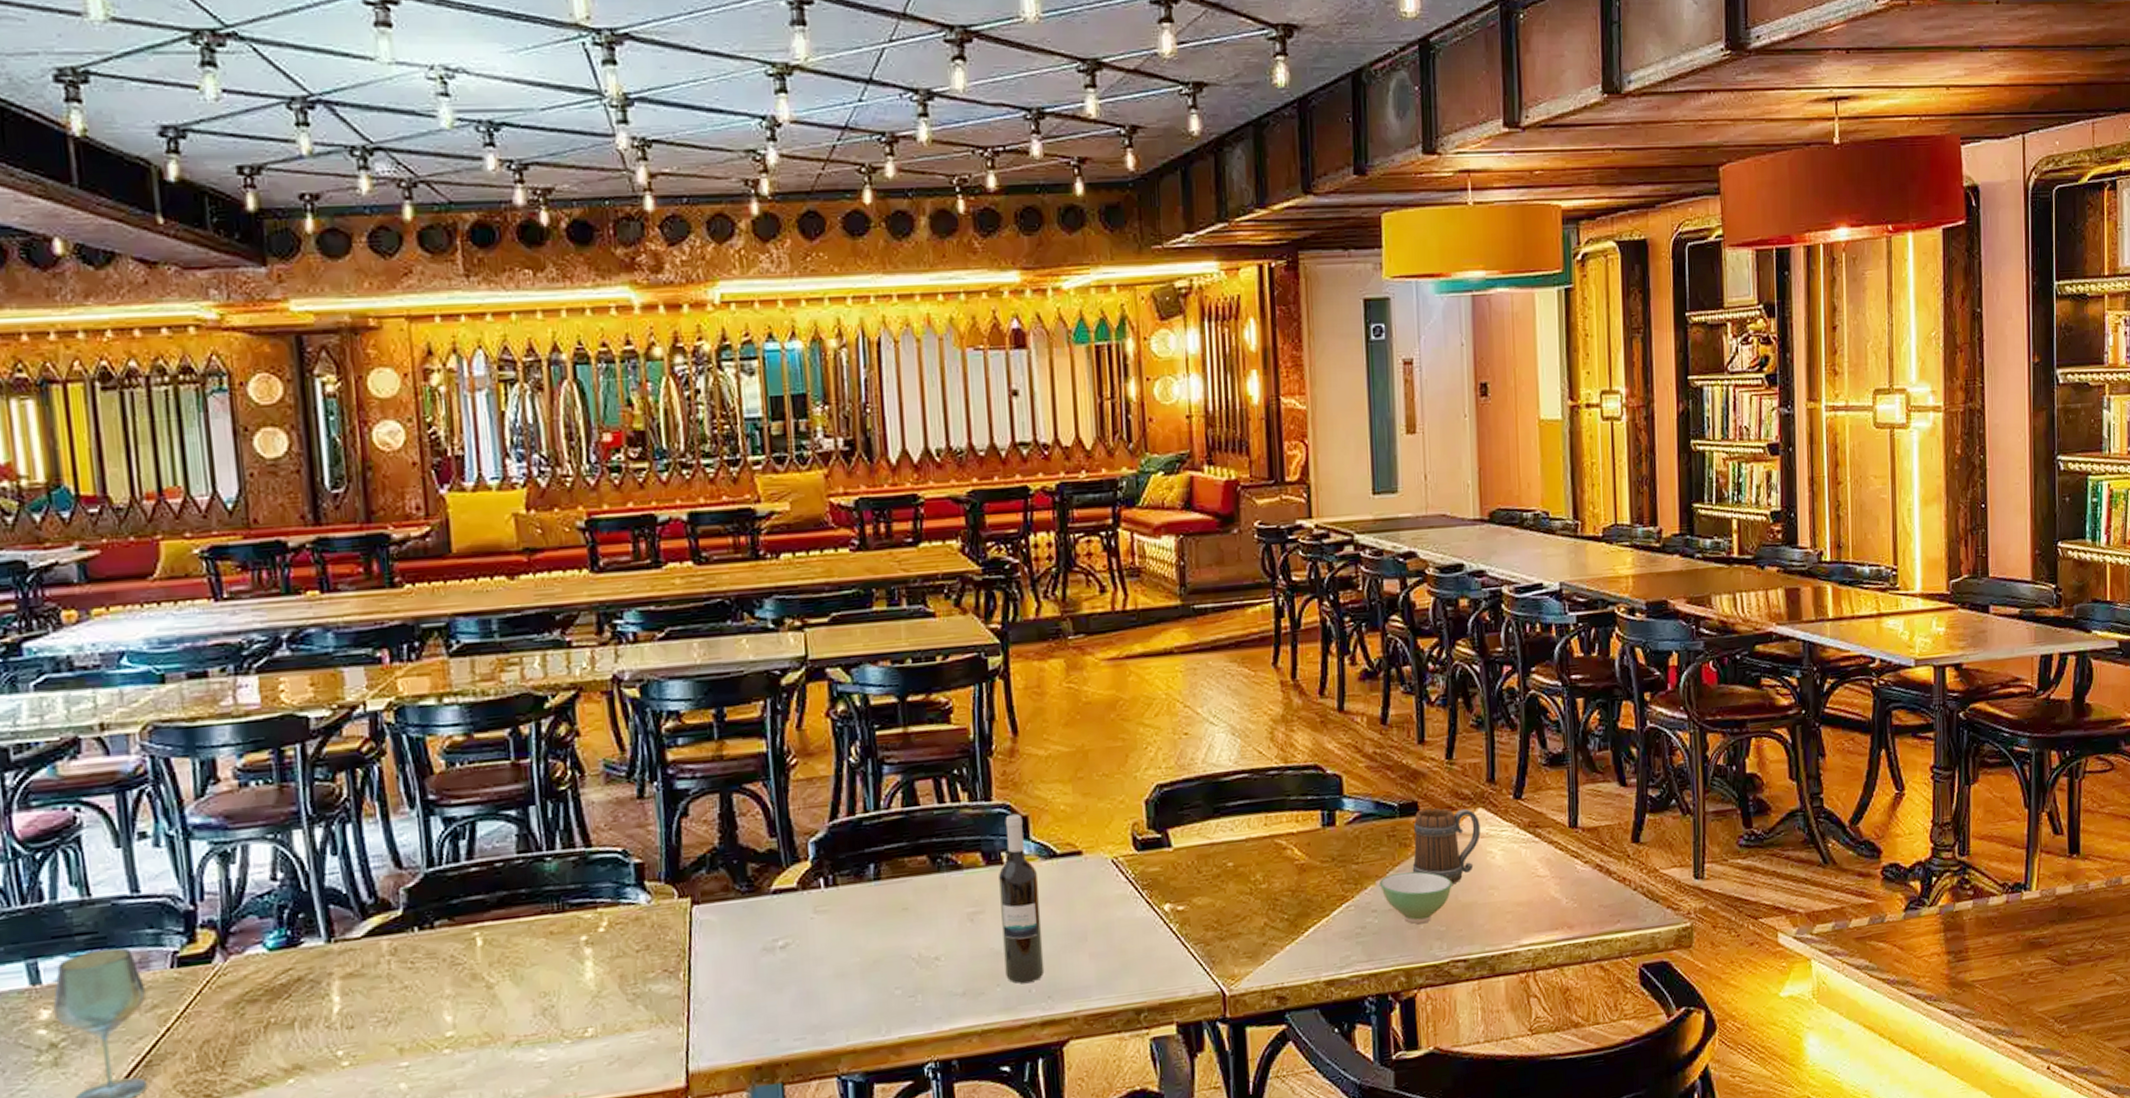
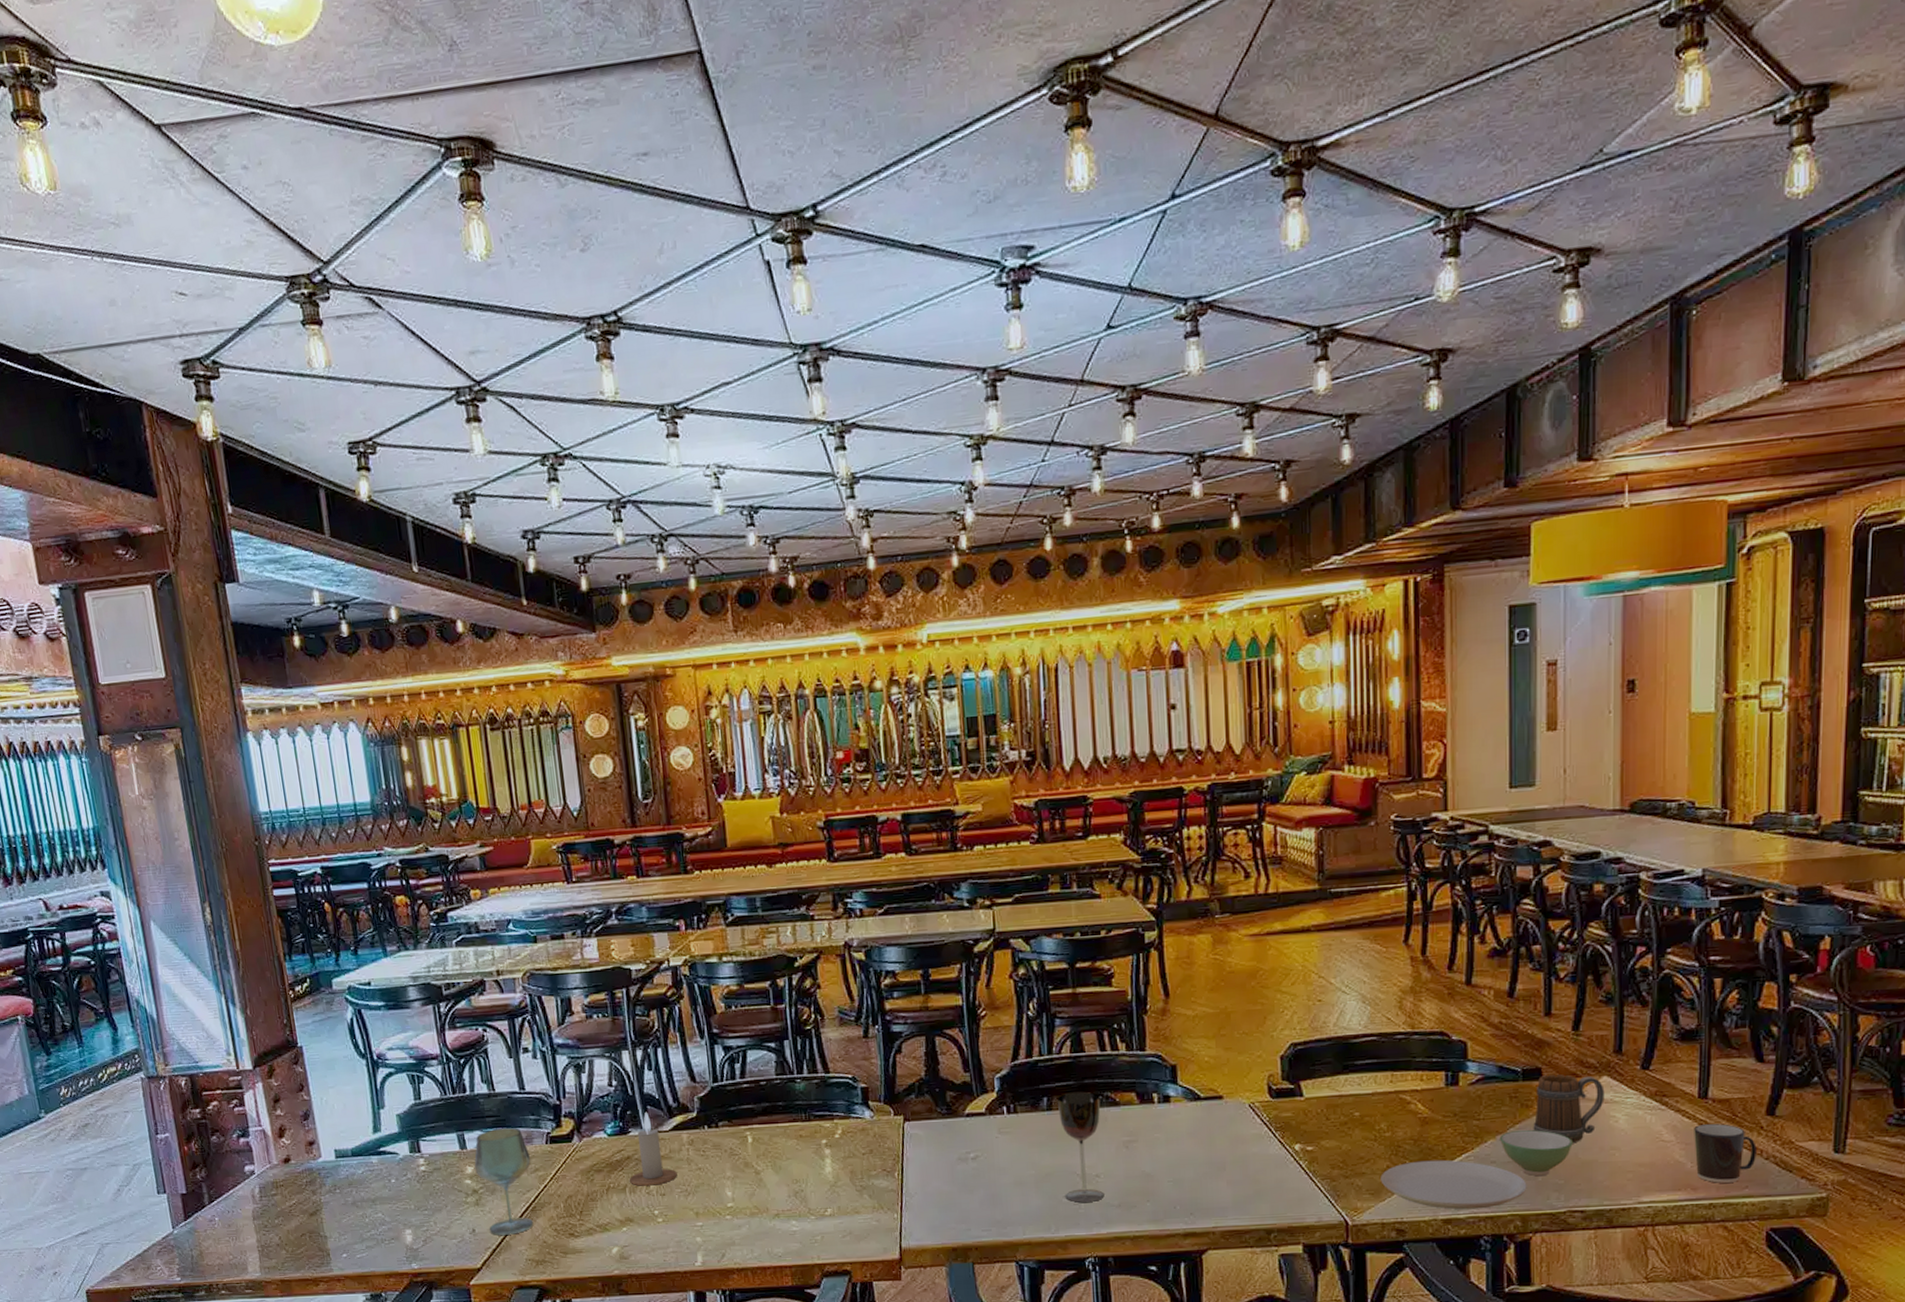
candle: none [299,913,373,1019] -> present [629,1111,678,1186]
wineglass: none [887,854,946,994] -> present [1058,1091,1104,1203]
wine bottle: present [999,814,1045,984] -> none [1150,1063,1188,1201]
plate: none [1258,911,1410,969] -> present [1380,1160,1527,1210]
mug: none [1567,854,1626,919] -> present [1694,1123,1757,1183]

